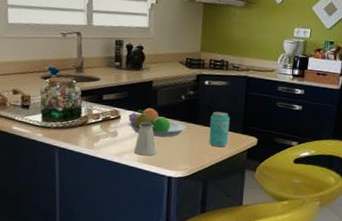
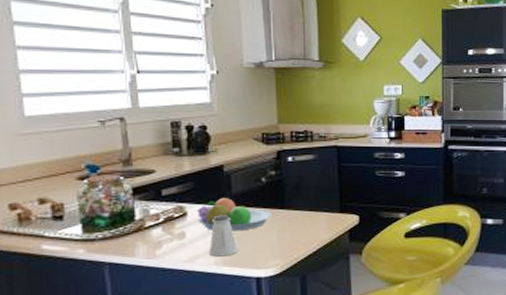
beverage can: present [209,111,230,148] -> none [300,191,325,233]

